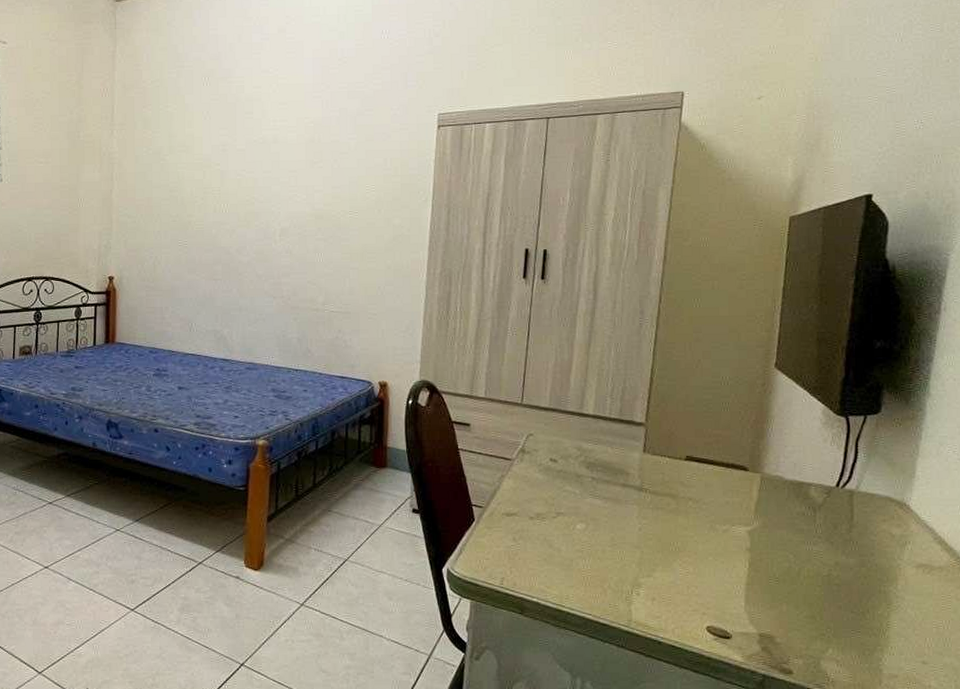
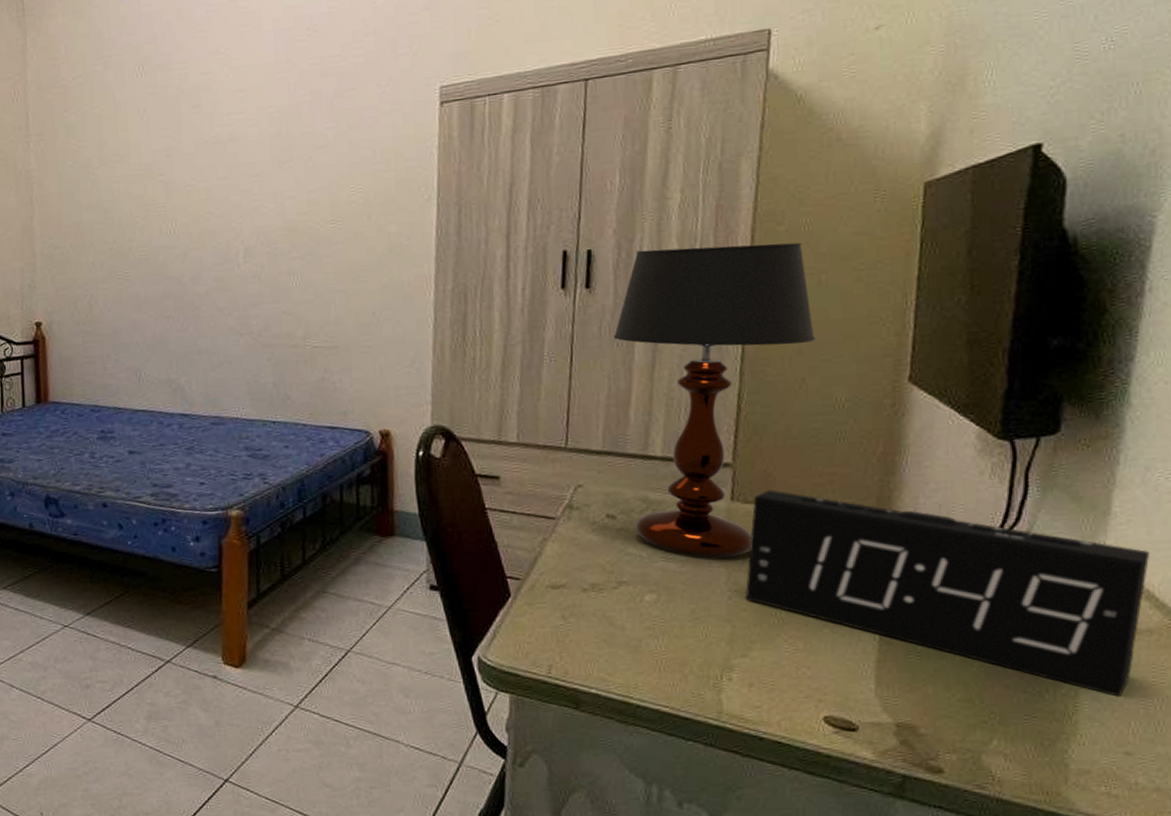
table lamp: none [560,253,709,497] -> present [613,242,815,558]
alarm clock: none [652,445,942,618] -> present [746,490,1151,697]

